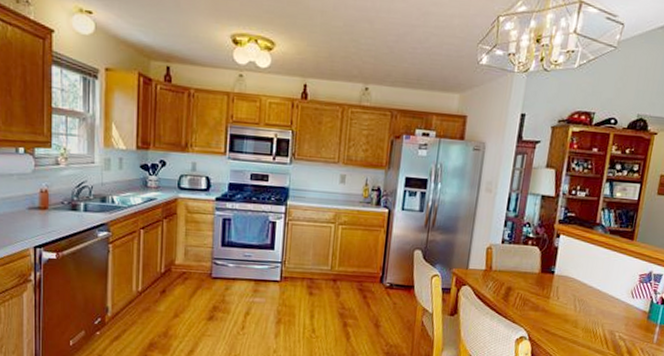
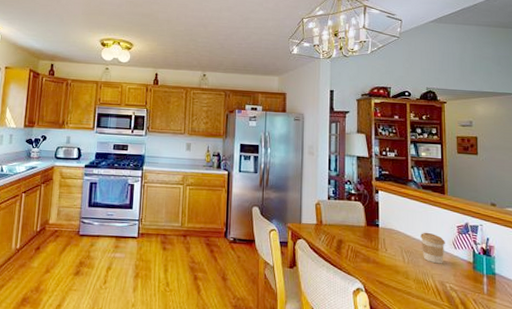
coffee cup: none [596,280,624,313] -> present [420,232,445,264]

